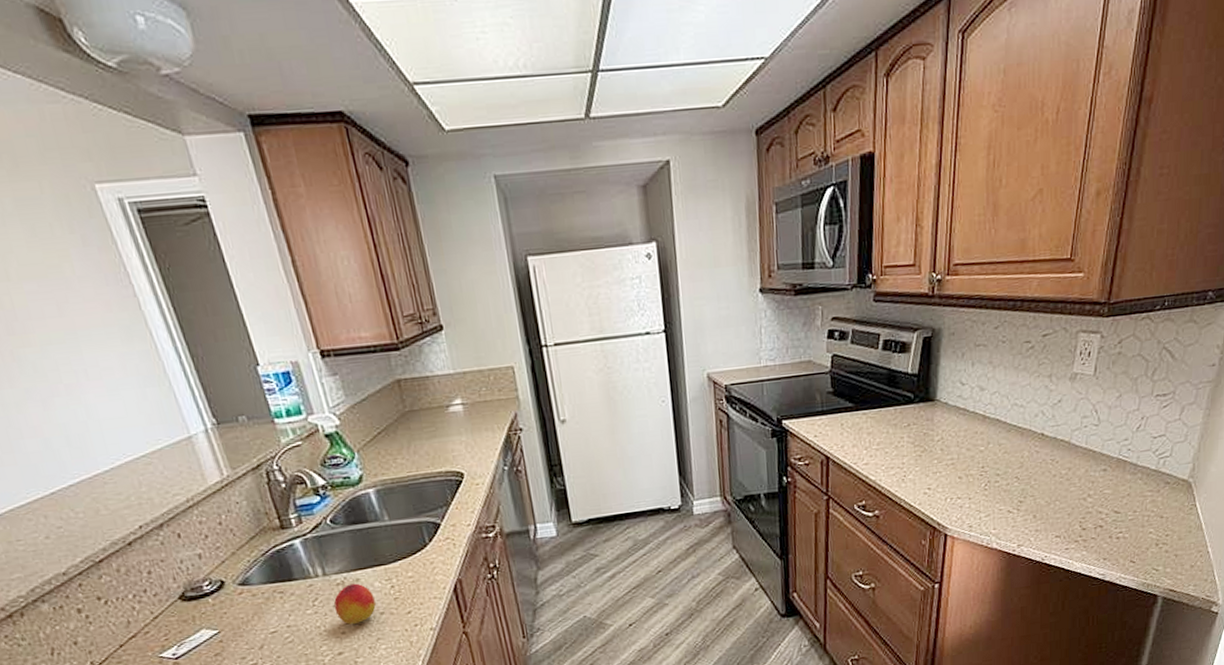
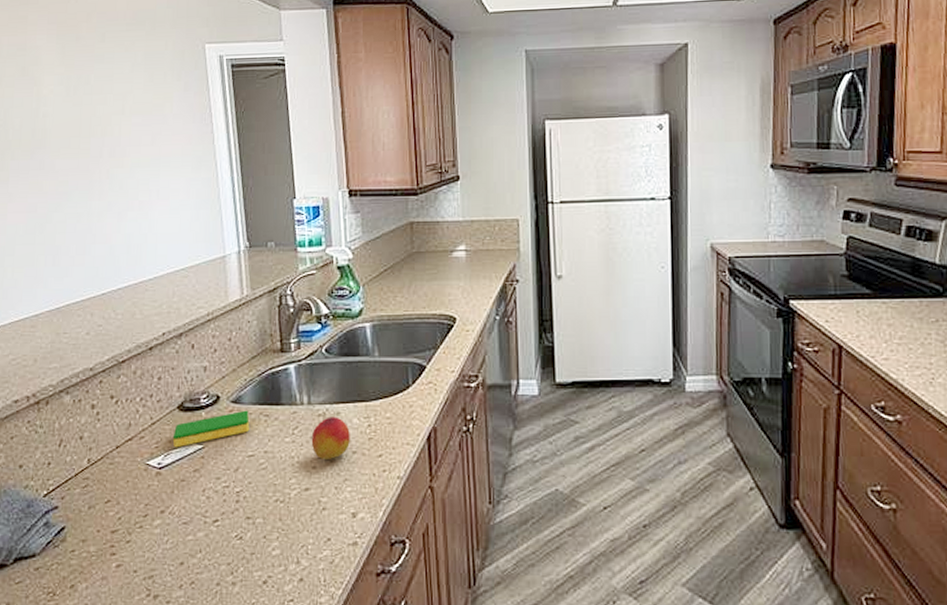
dish sponge: none [181,590,266,637] -> present [172,410,250,448]

